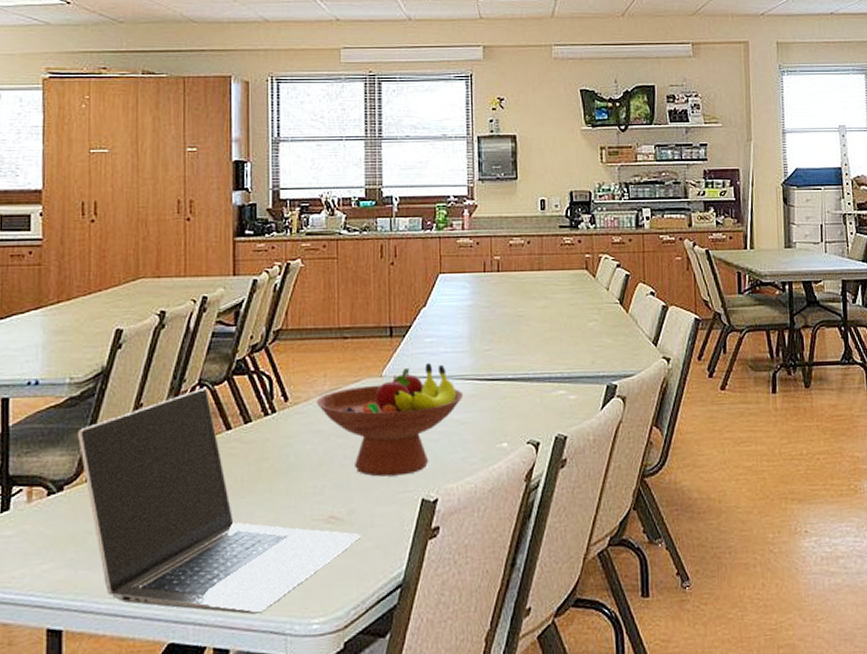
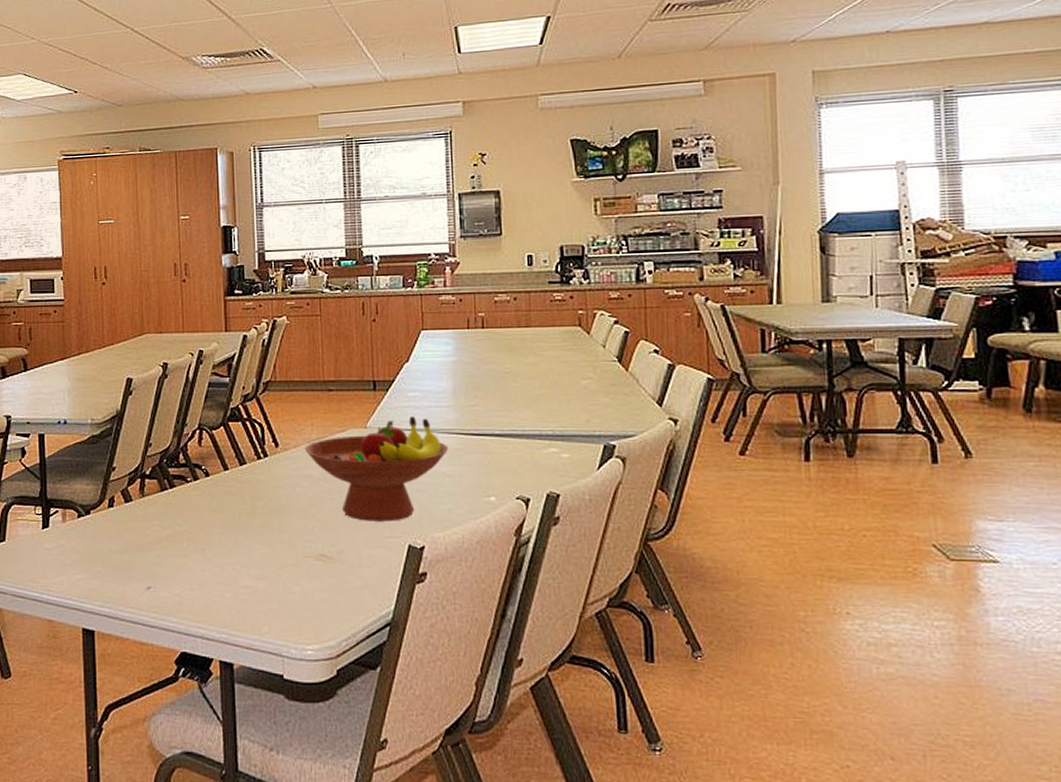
laptop: present [78,388,360,614] -> none [100,432,350,635]

